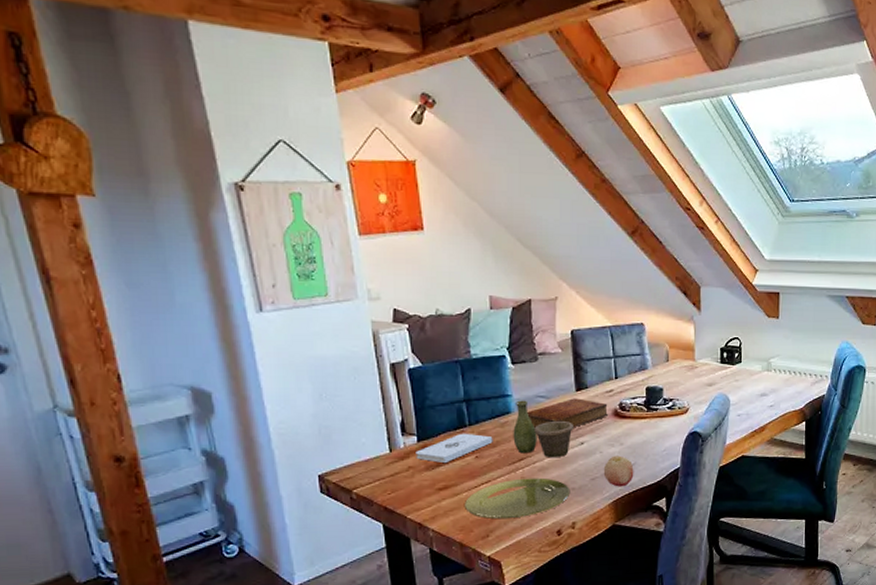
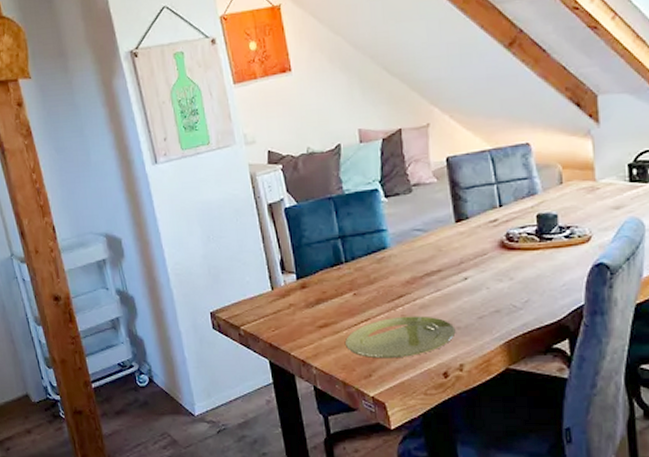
notepad: present [416,433,493,464] -> none [295,270,370,301]
vase: present [513,400,573,458] -> none [390,234,455,295]
bible: present [527,398,608,429] -> none [404,230,493,264]
fruit: present [603,455,634,487] -> none [491,291,528,327]

